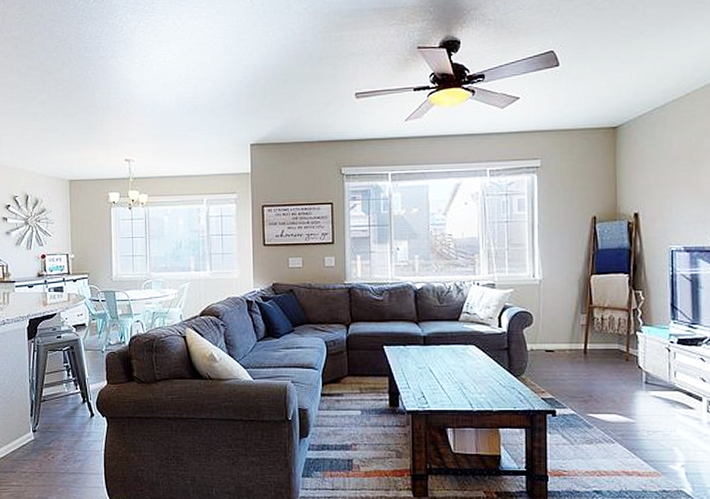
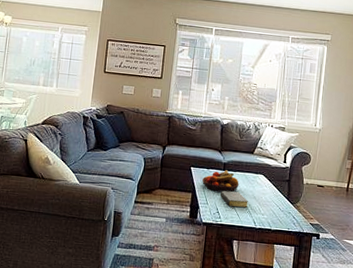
fruit bowl: none [400,345,446,373] -> present [202,170,239,193]
bible: none [423,370,460,391] -> present [220,190,248,209]

